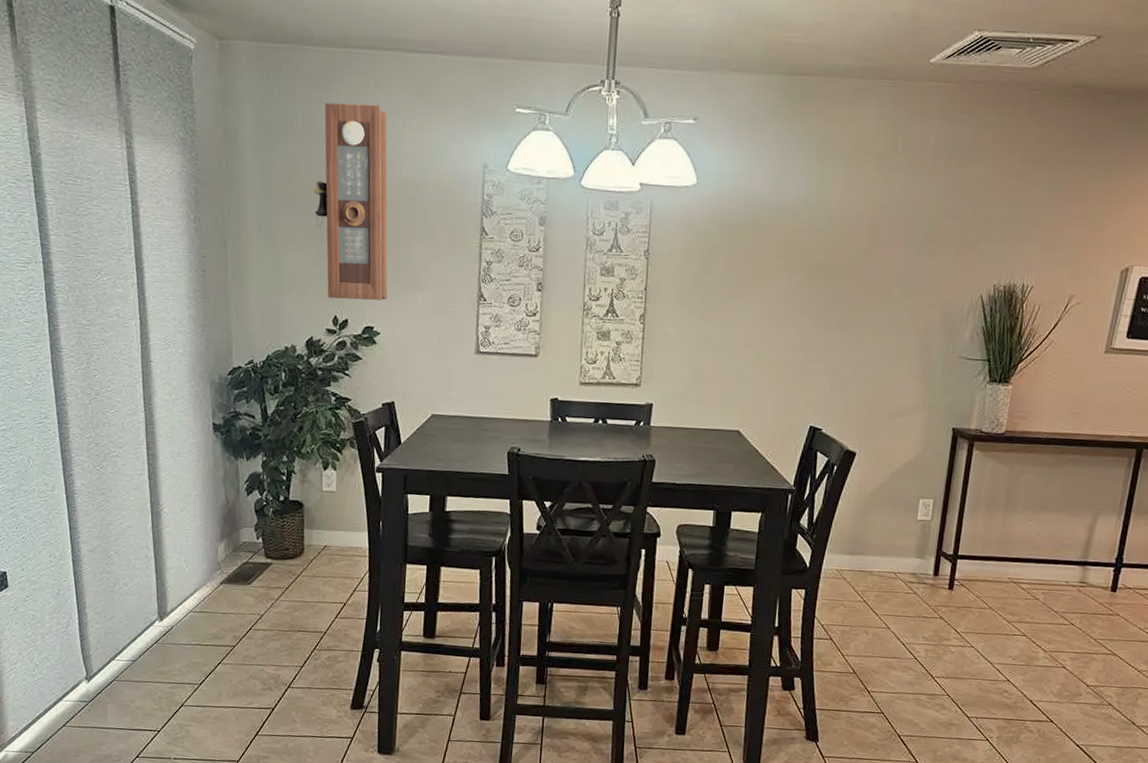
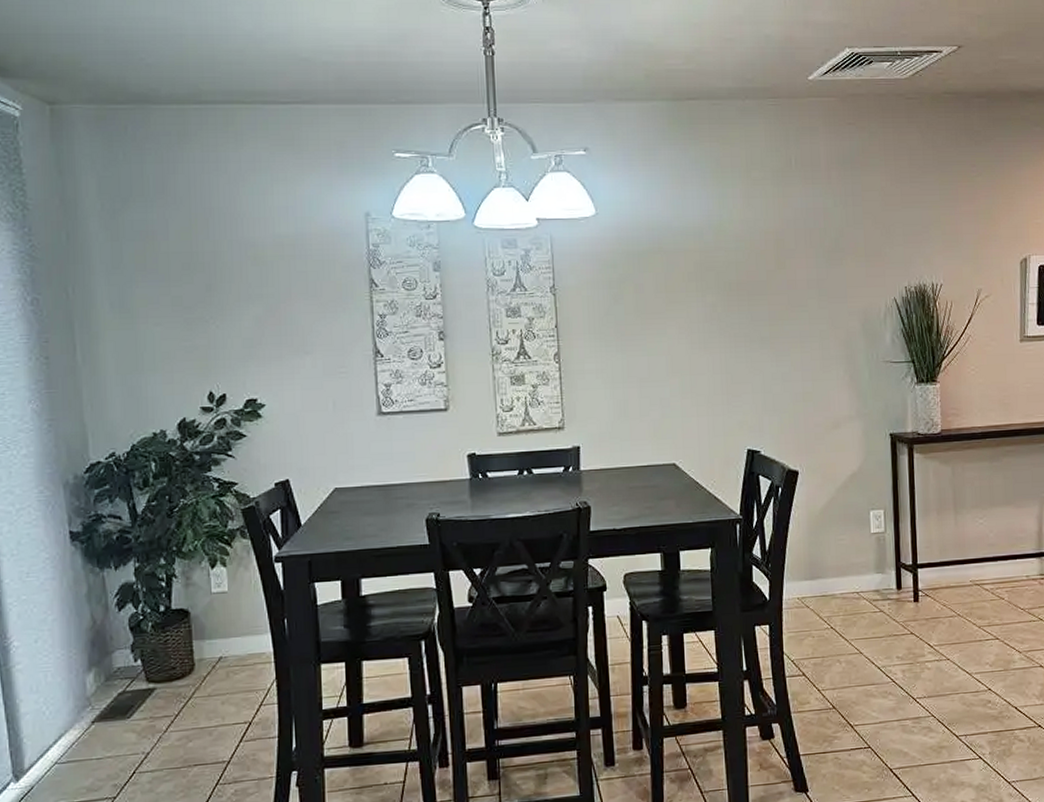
pendulum clock: present [314,102,388,301] -> none [174,160,270,372]

